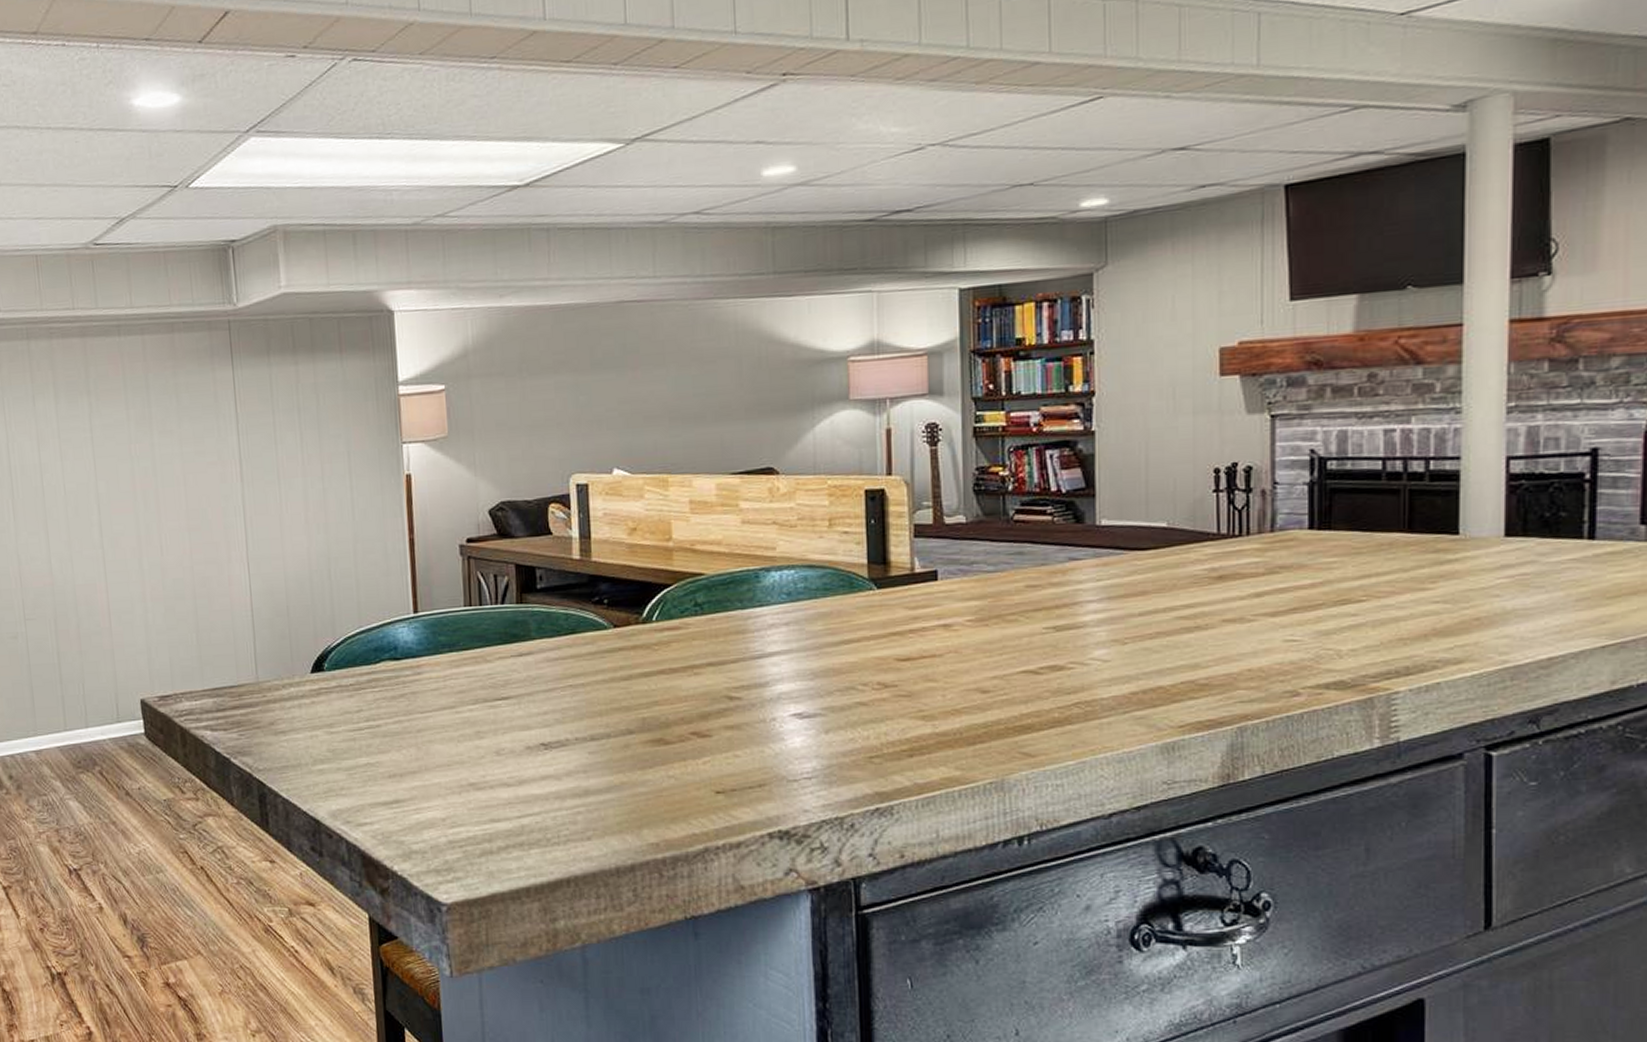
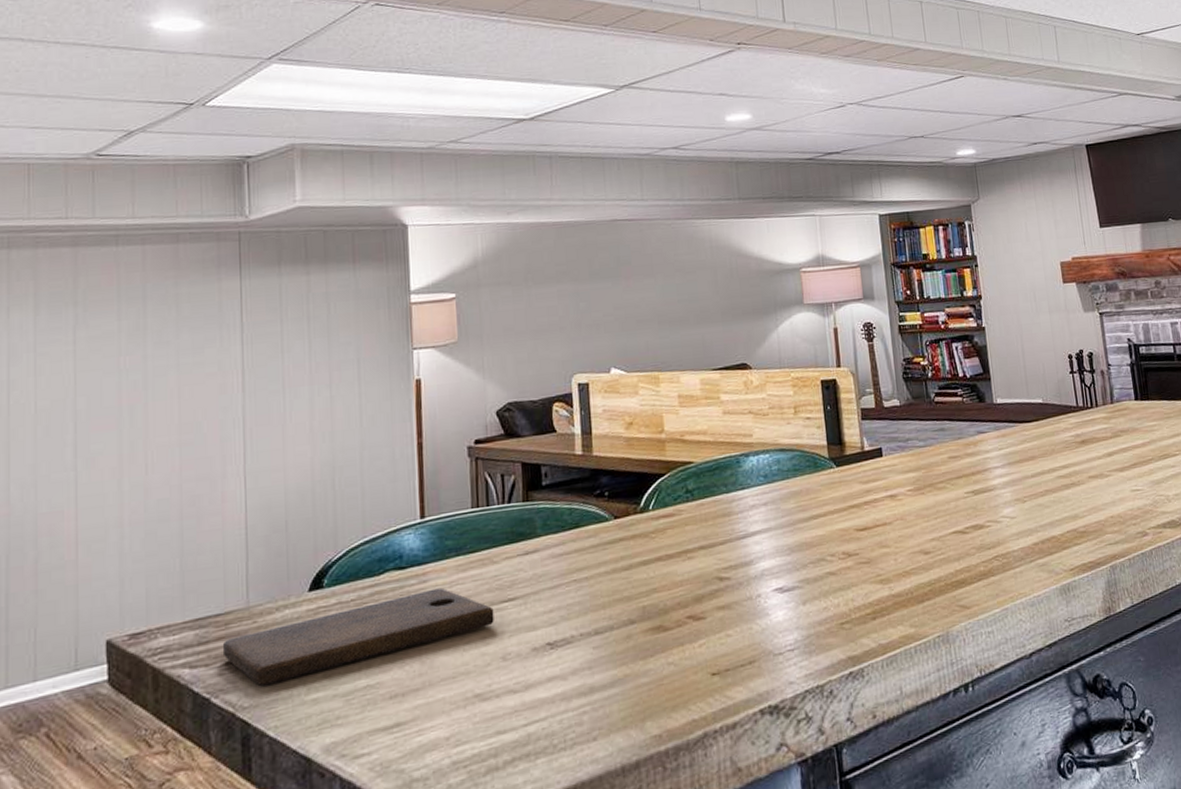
cutting board: none [237,681,488,753] -> present [222,588,494,687]

